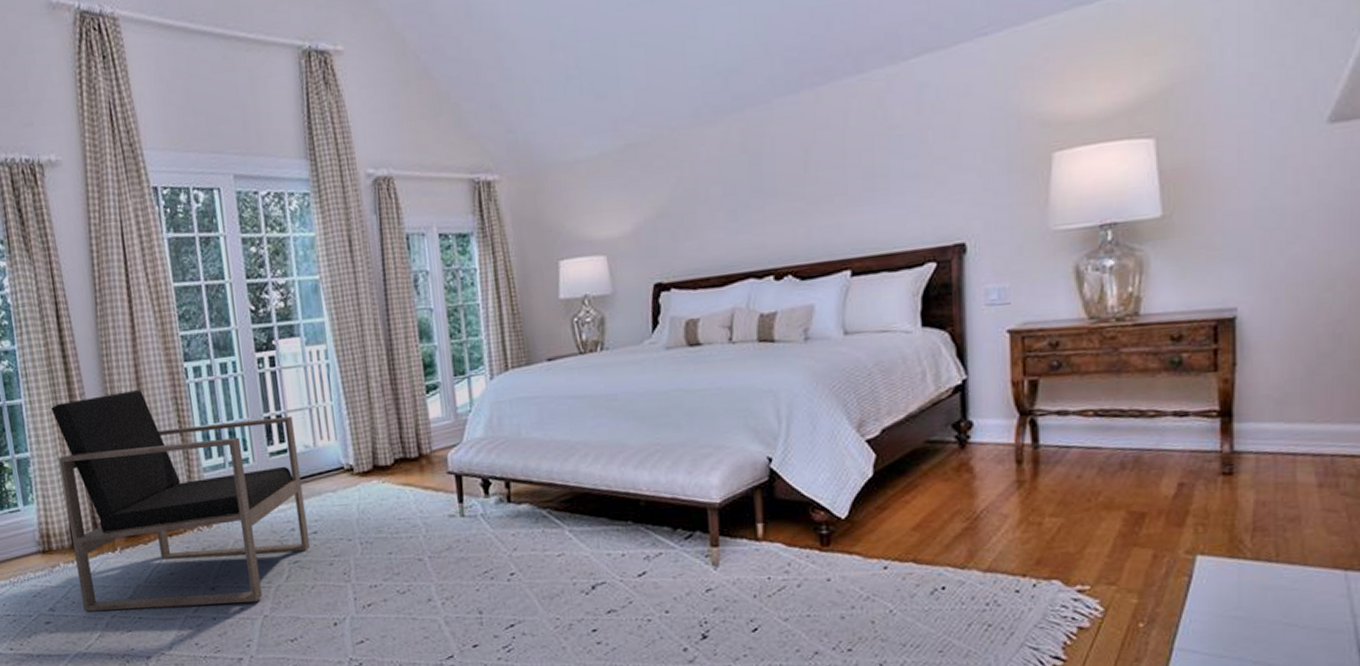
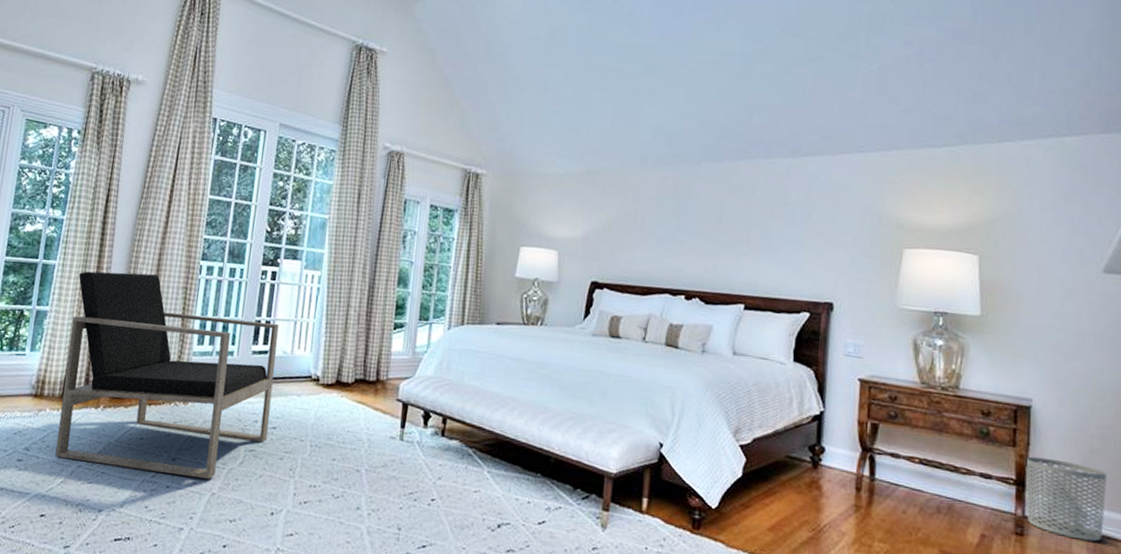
waste bin: none [1232,374,1339,466] -> present [1025,456,1107,542]

